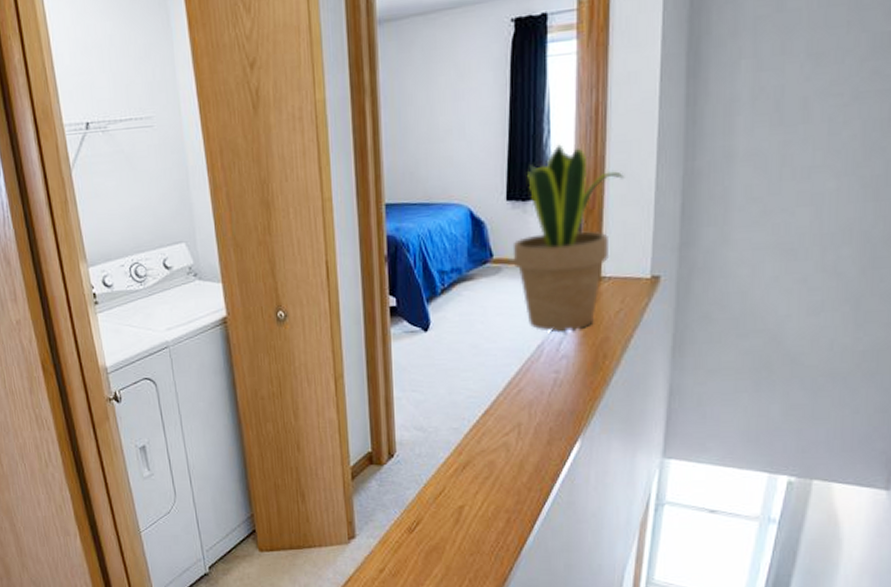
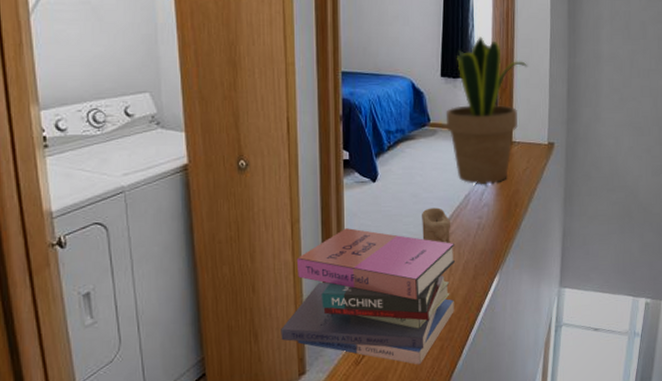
books: none [328,384,526,538] -> present [281,228,456,365]
candle: none [483,360,520,403] -> present [422,207,451,244]

